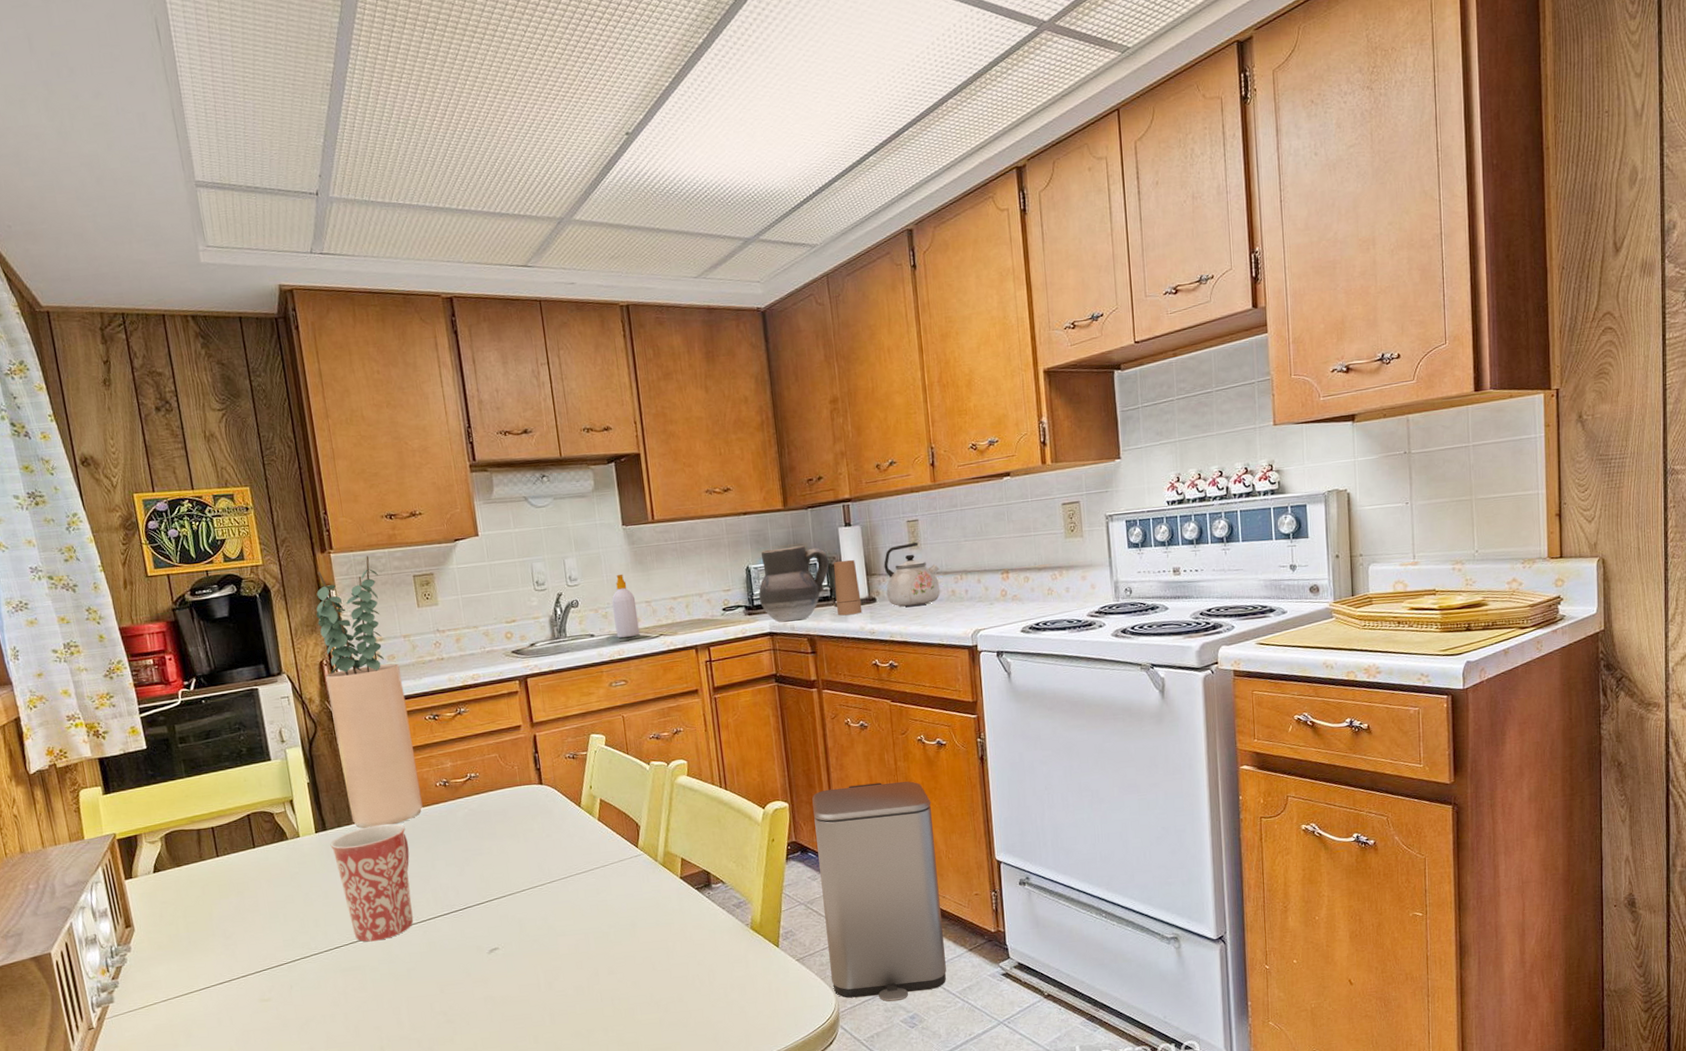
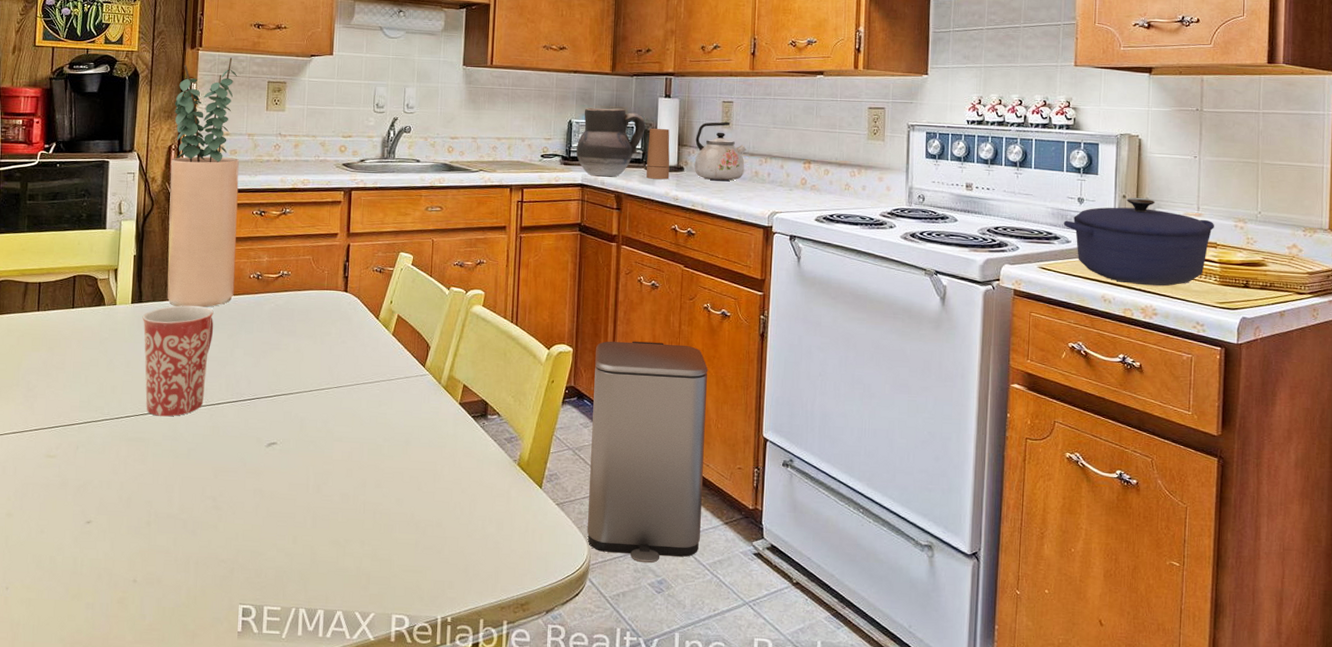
soap bottle: present [612,575,640,639] -> none [440,109,463,168]
cooking pot: none [1277,554,1432,646] -> present [1063,197,1214,287]

